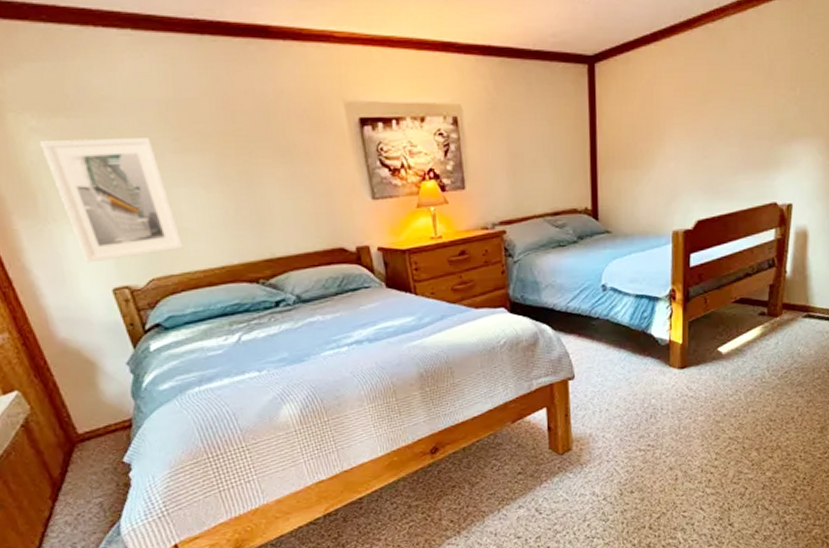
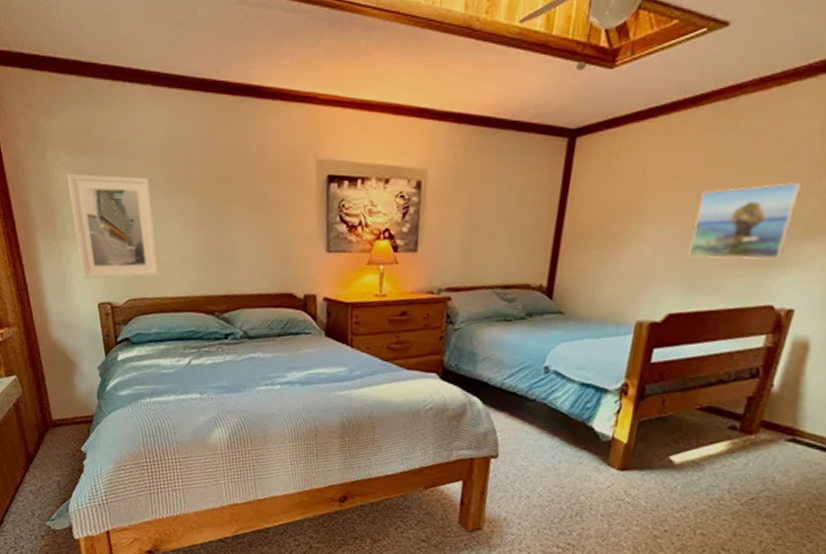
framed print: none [705,93,782,167] -> present [688,182,802,259]

